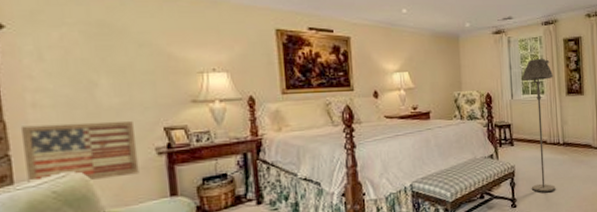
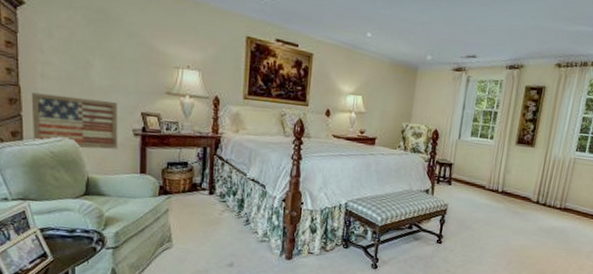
floor lamp: present [523,58,556,192] -> none [461,102,507,236]

